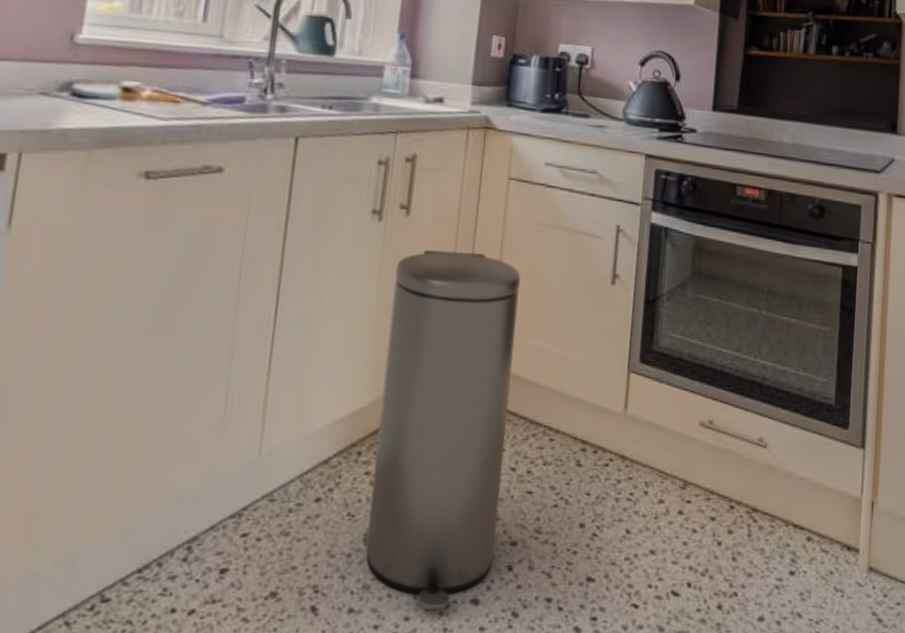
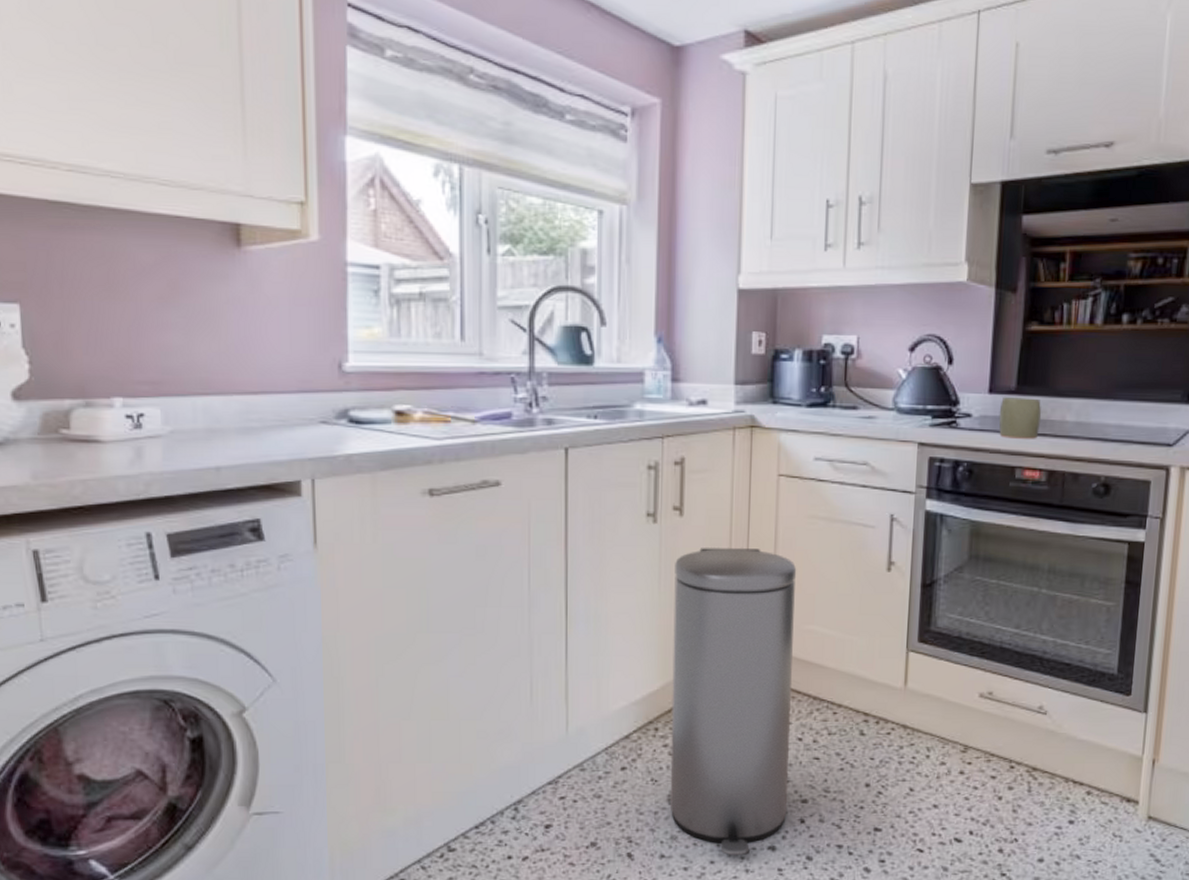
mug: none [721,115,761,159] -> present [998,397,1042,440]

